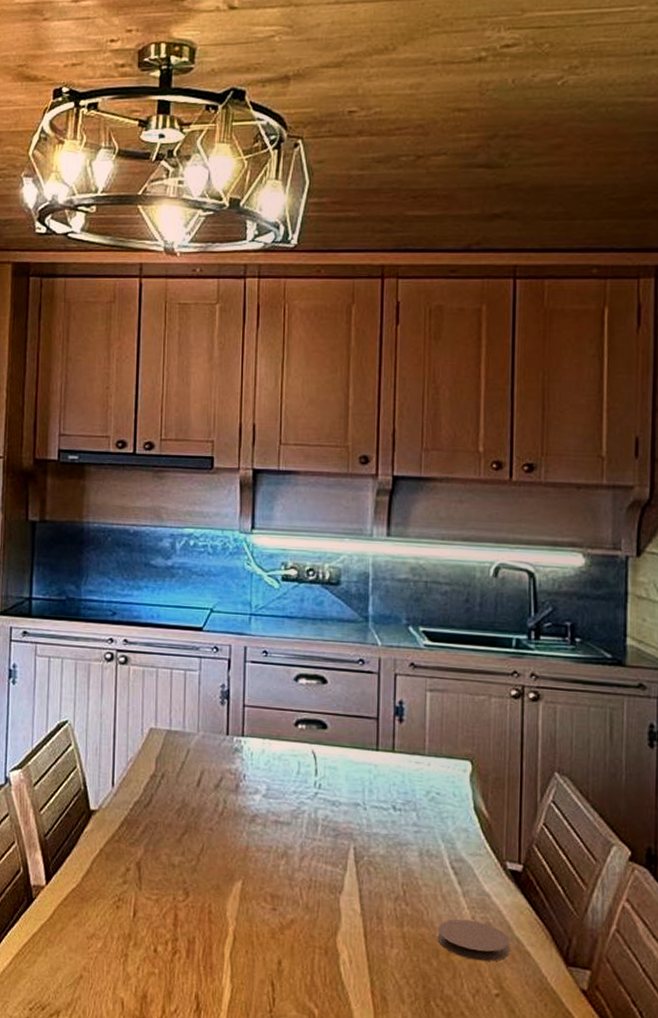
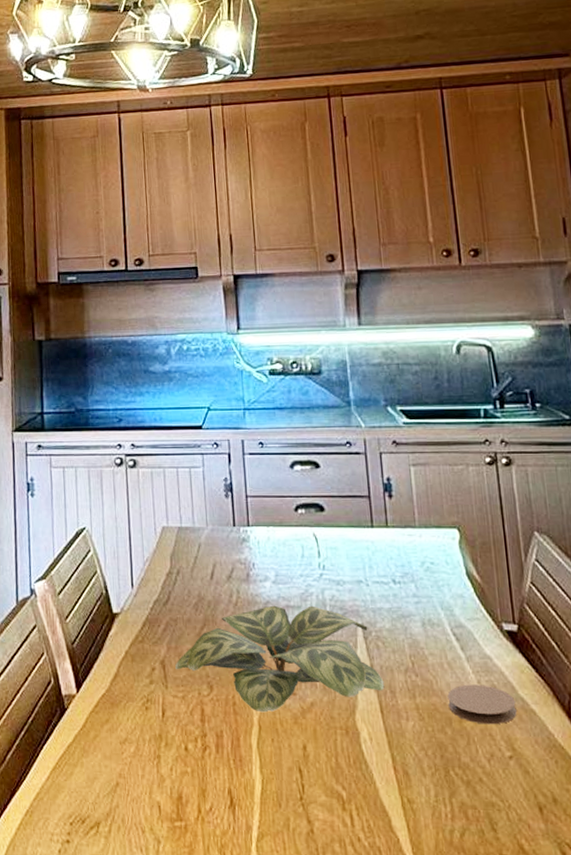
plant: none [151,819,371,925] -> present [175,605,385,713]

